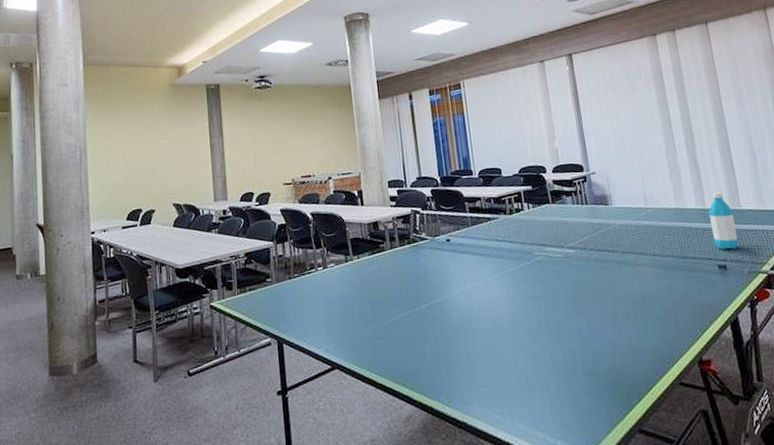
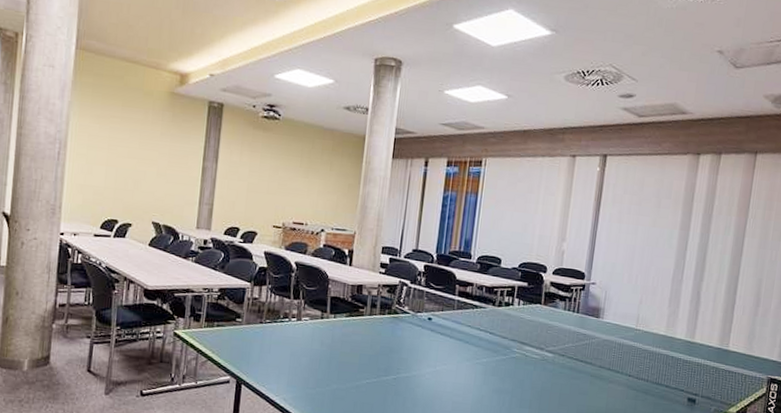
water bottle: present [708,192,739,250] -> none [690,328,719,386]

